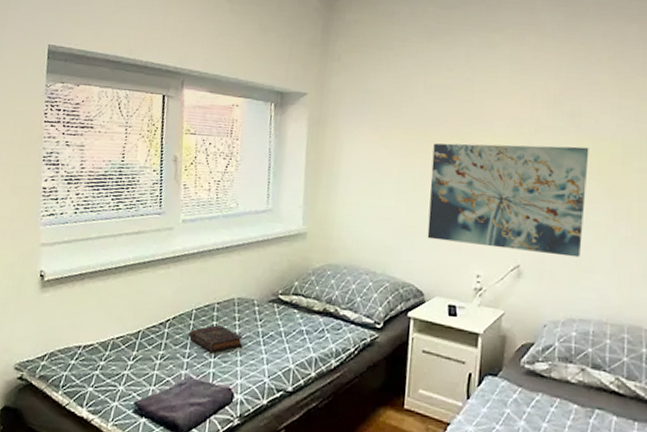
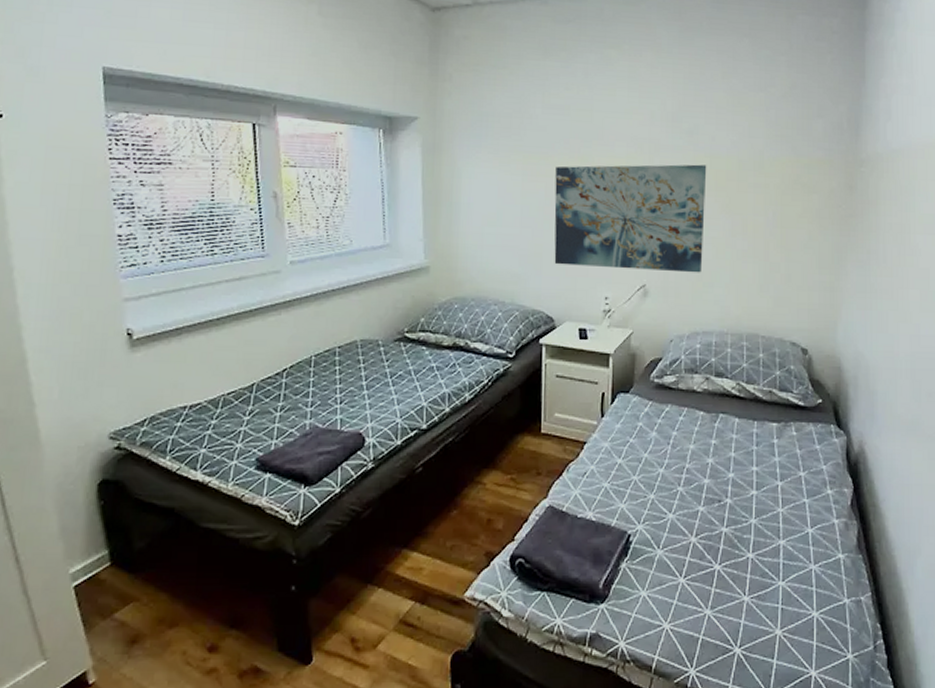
book: present [188,324,243,353] -> none [309,368,371,398]

